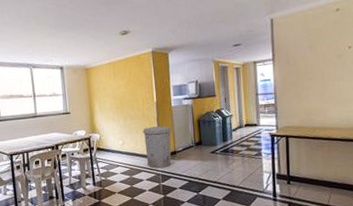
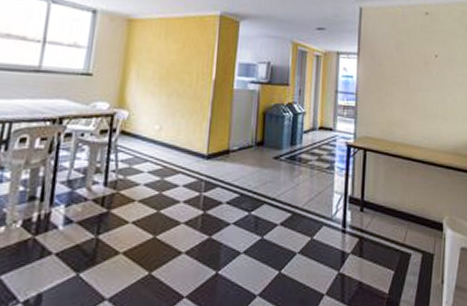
trash can: present [142,126,172,169] -> none [188,112,228,172]

